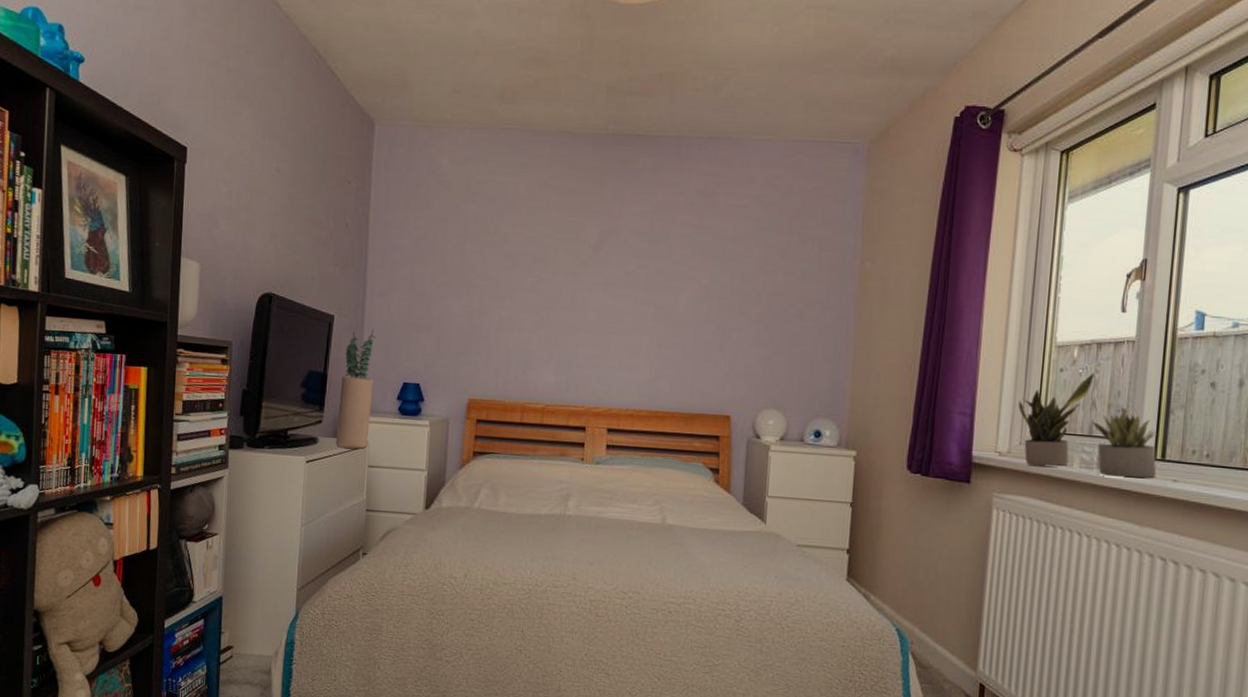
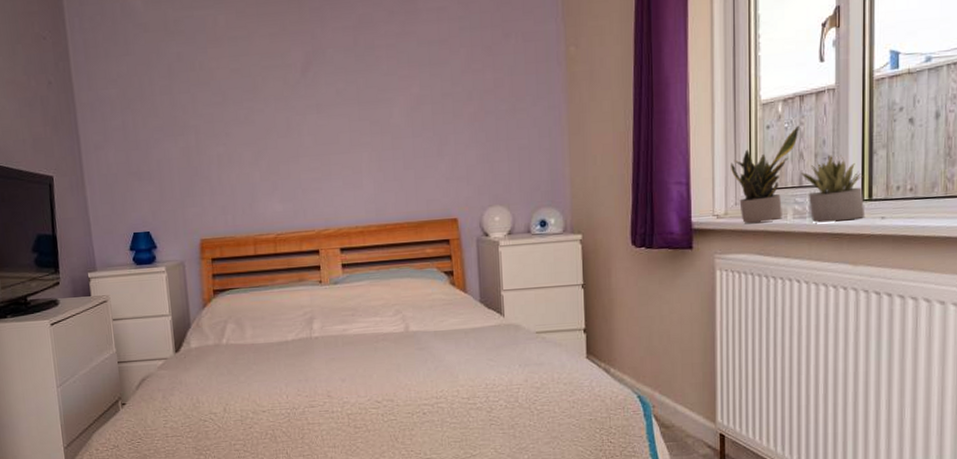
vase: present [335,330,376,450] -> none [70,185,108,306]

